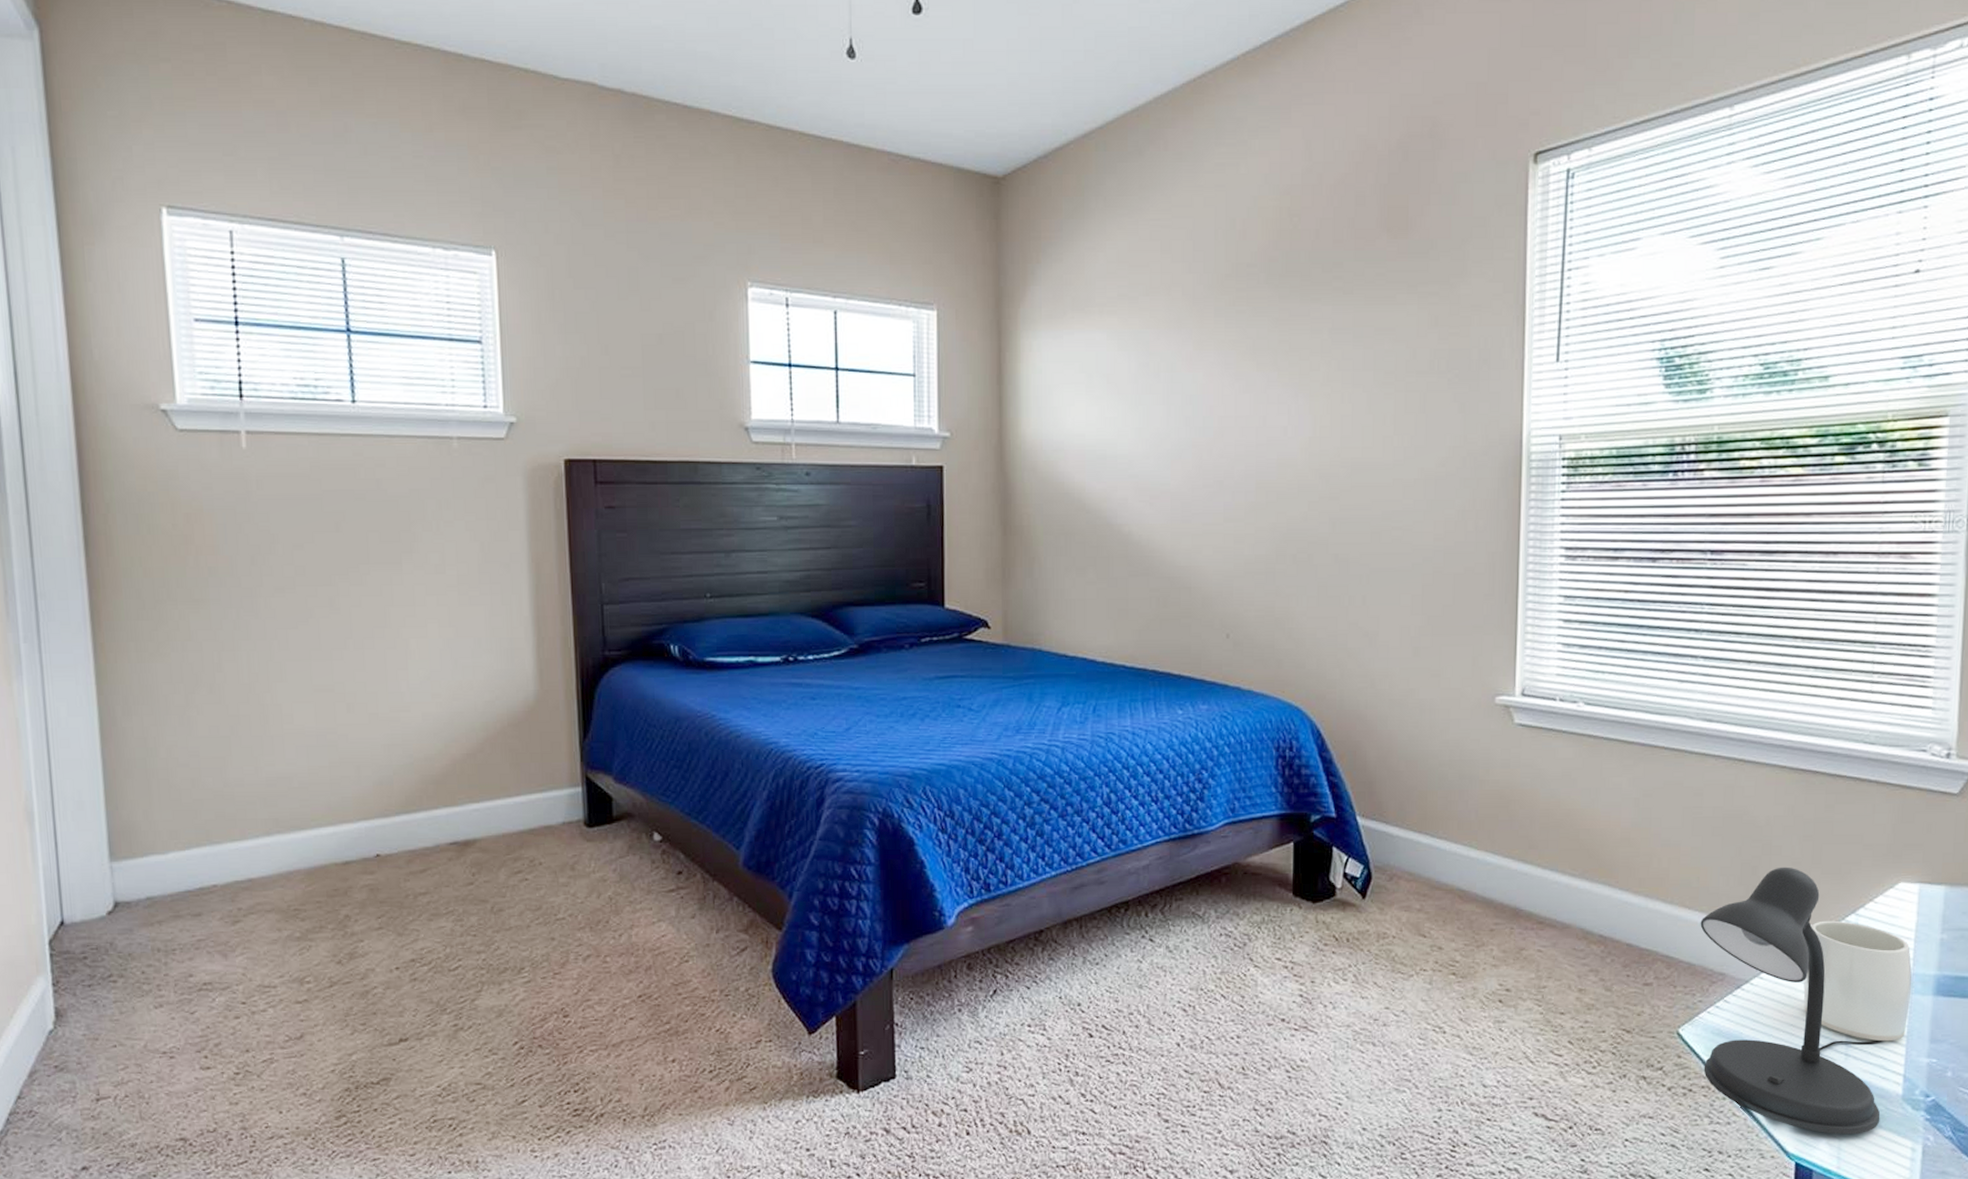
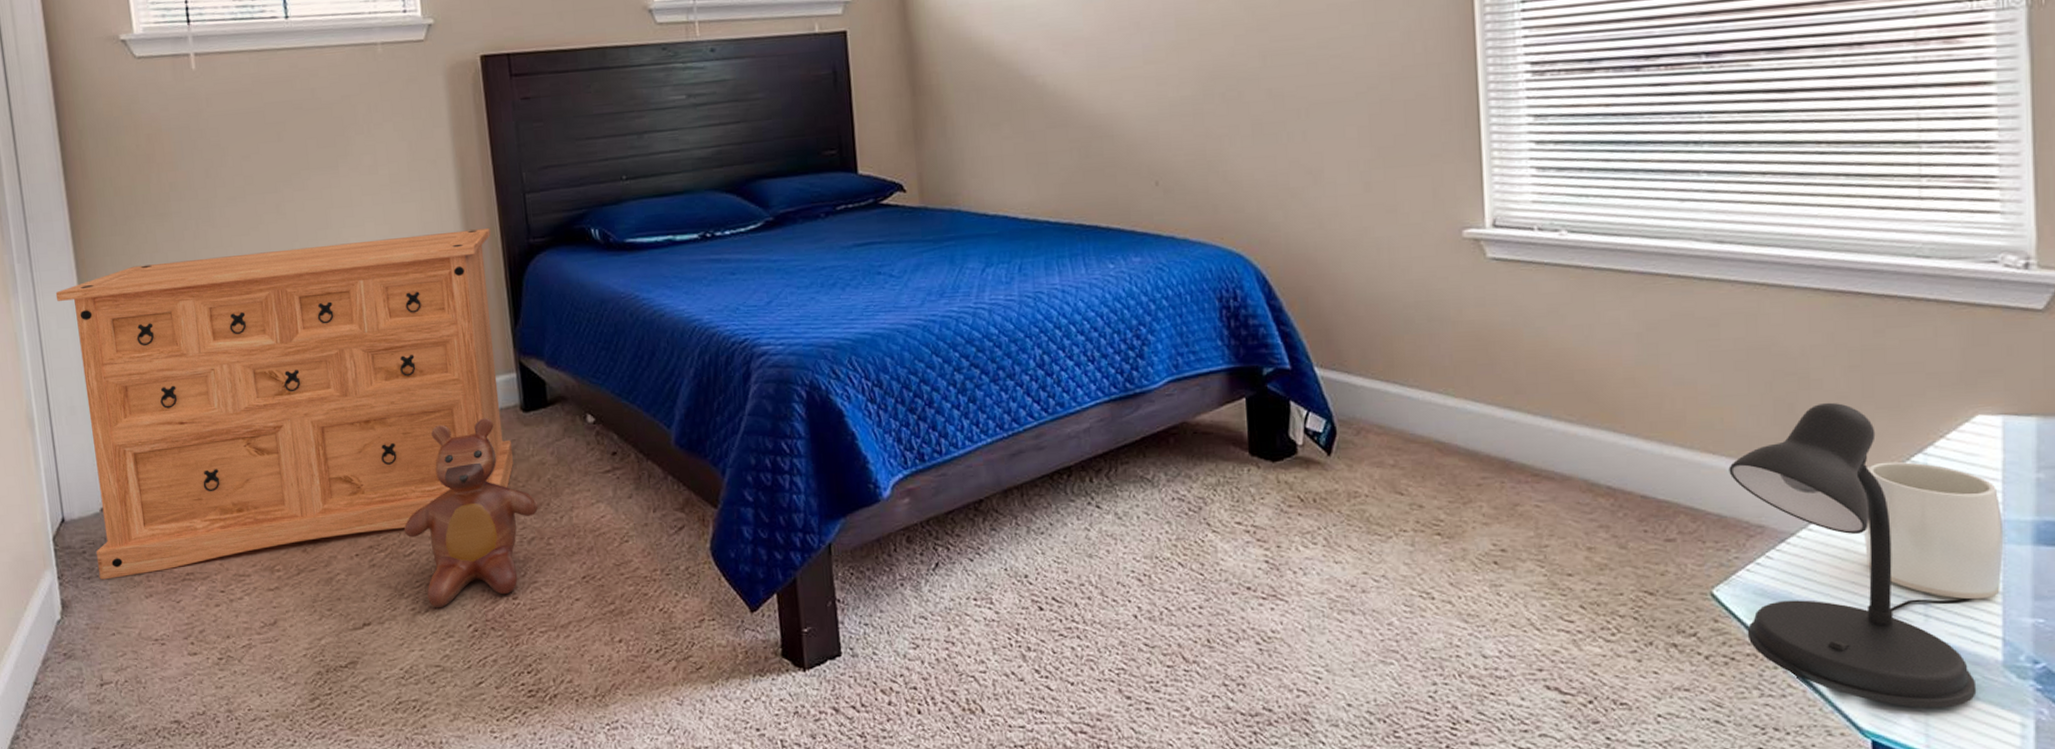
dresser: none [67,638,573,988] -> present [55,228,513,580]
teddy bear: none [450,832,597,1025] -> present [404,418,539,608]

